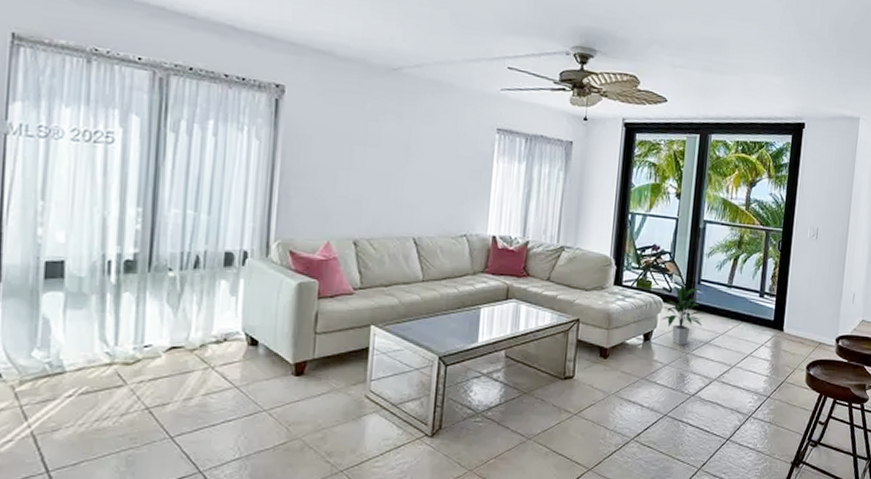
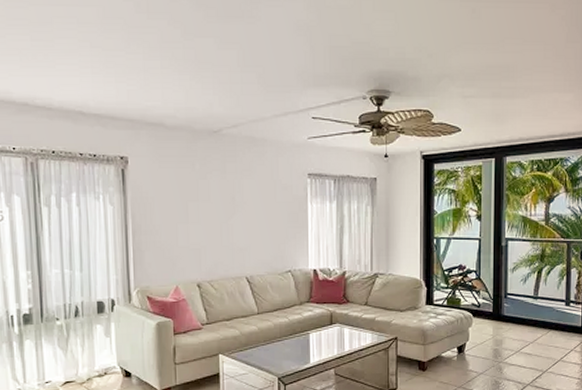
indoor plant: present [661,283,708,345] -> none [472,299,516,355]

